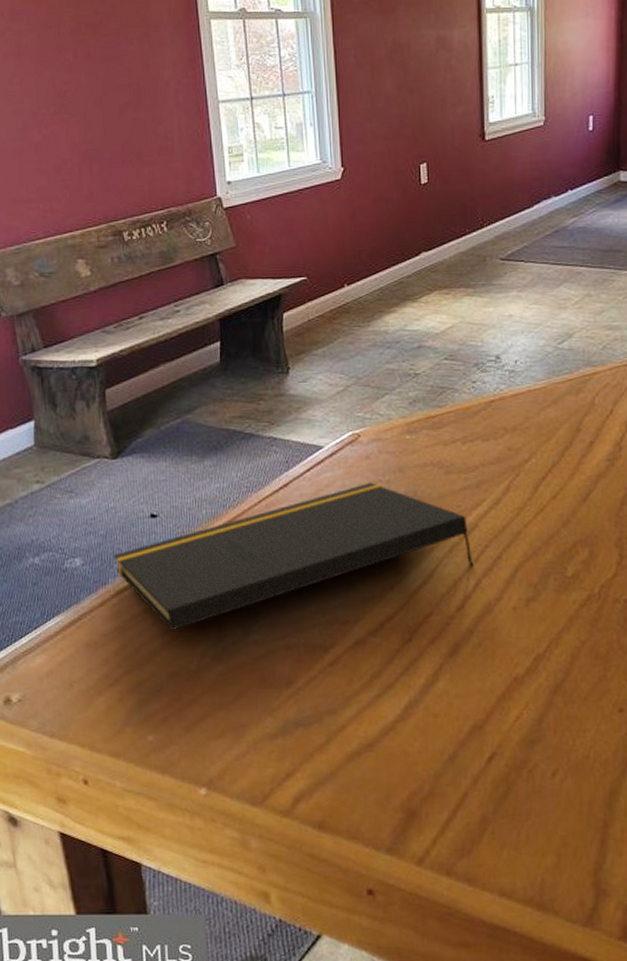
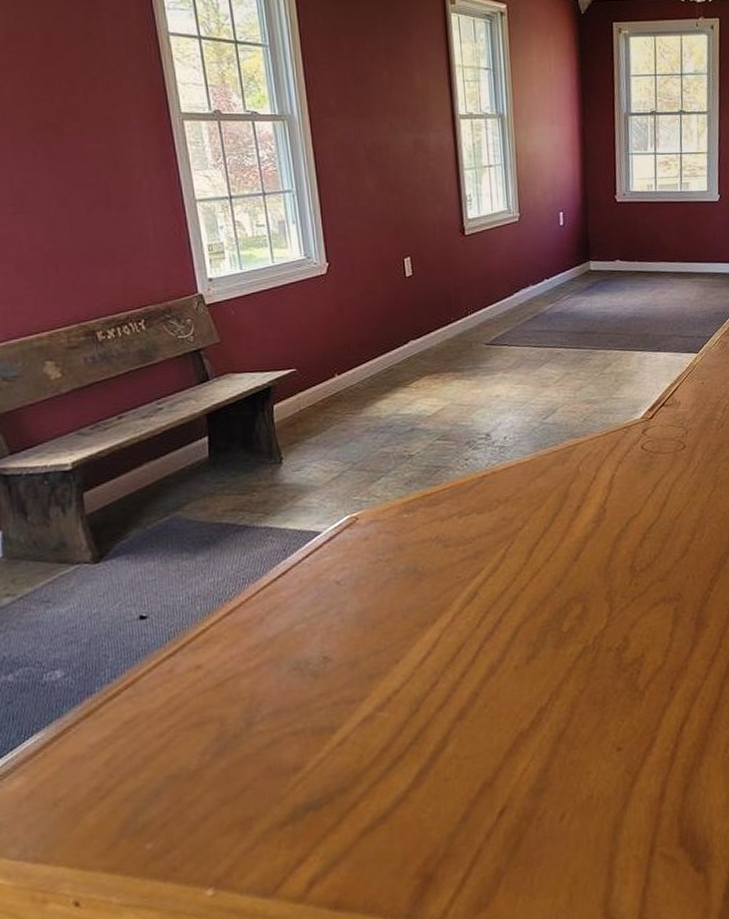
notepad: present [113,482,474,631] -> none [99,562,476,733]

